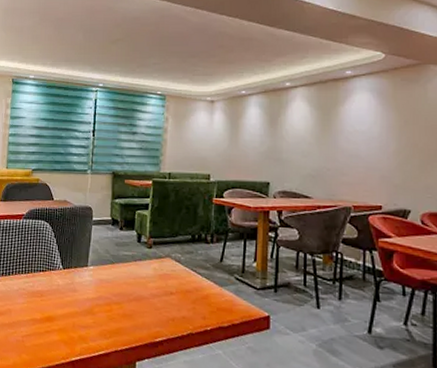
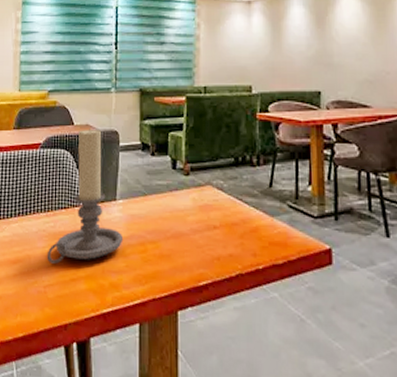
candle holder: none [25,204,93,318] -> present [47,129,124,264]

